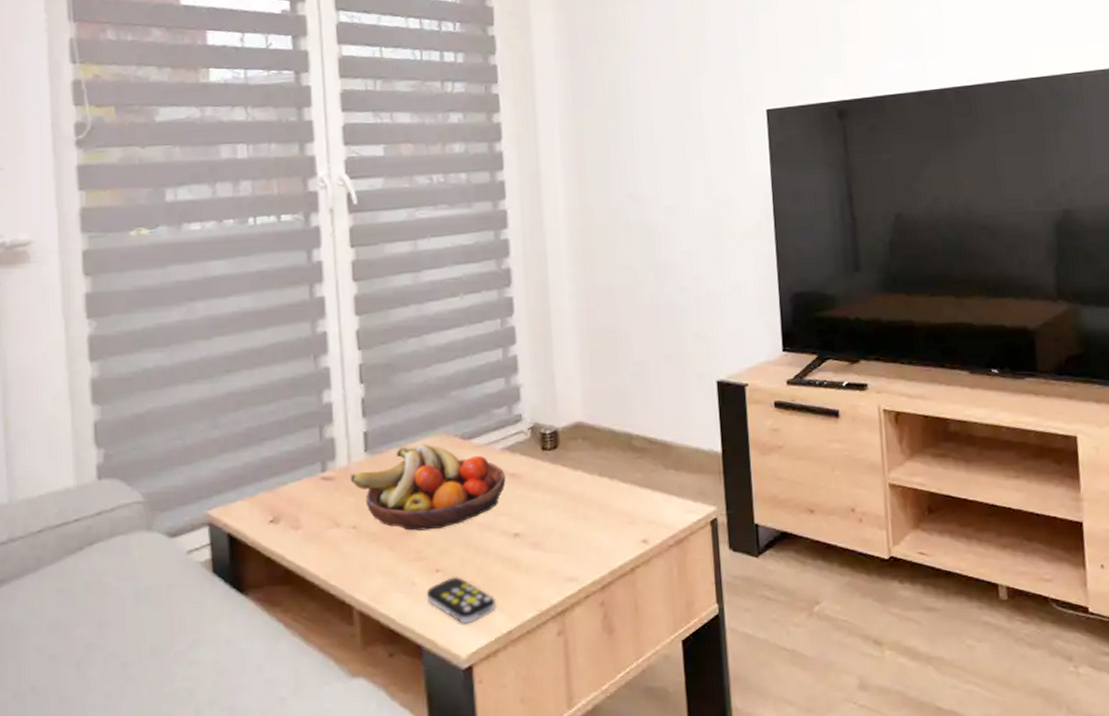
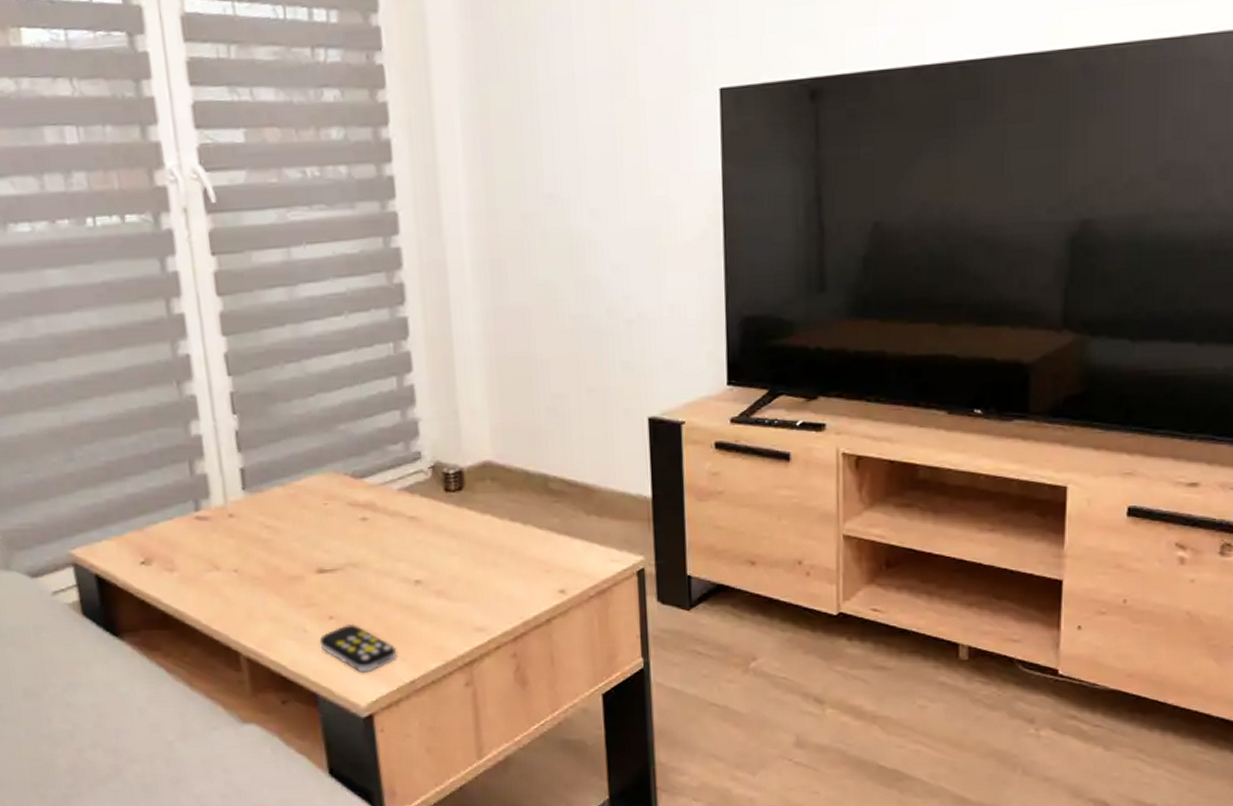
fruit bowl: present [350,444,506,531] -> none [227,482,404,576]

